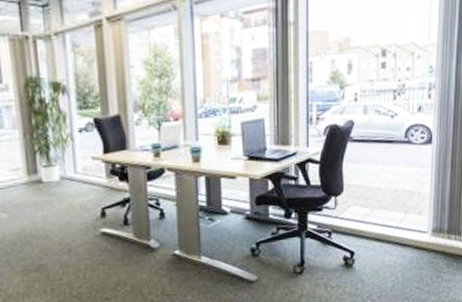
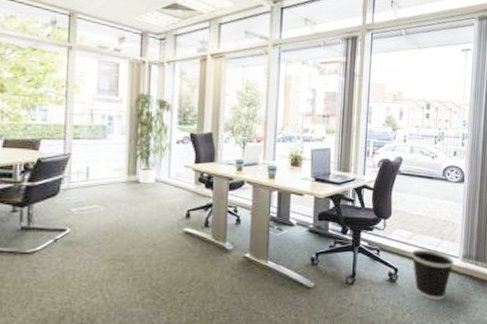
wastebasket: none [369,226,423,283] -> present [411,249,455,300]

